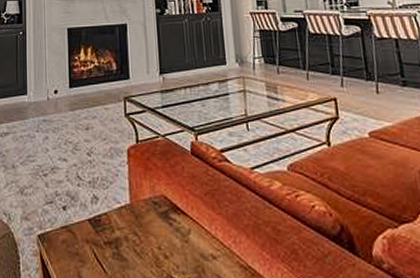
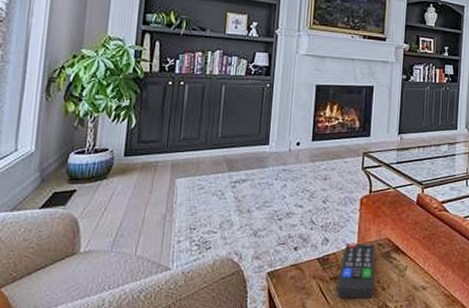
remote control: none [113,201,156,268] -> present [337,243,376,298]

